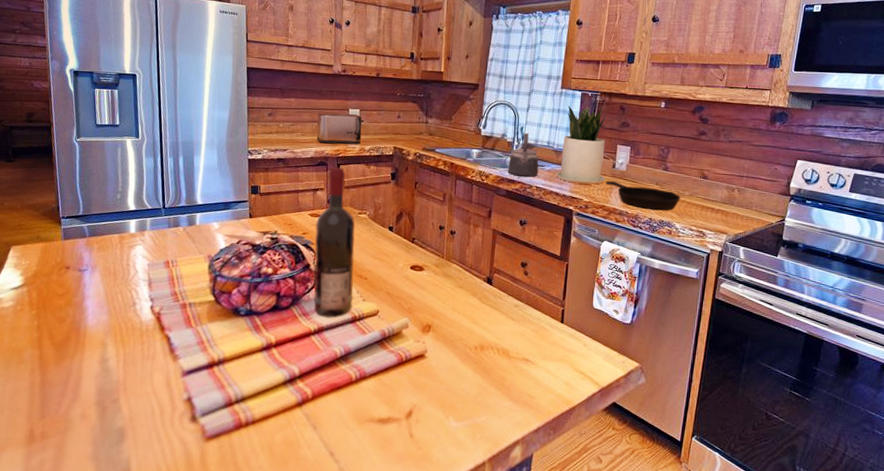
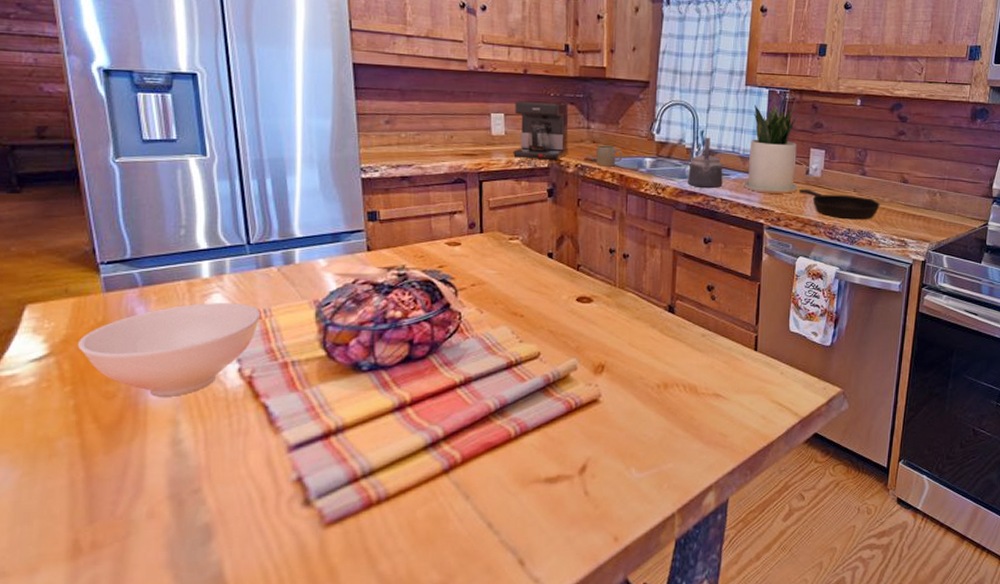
bowl: none [43,252,170,324] -> present [78,303,261,397]
wine bottle: present [313,167,356,319] -> none [454,184,507,367]
toaster: present [316,112,364,145] -> none [449,118,510,158]
coffee maker: none [365,98,411,149] -> present [513,99,569,160]
mug: none [431,137,454,156] -> present [595,145,623,167]

